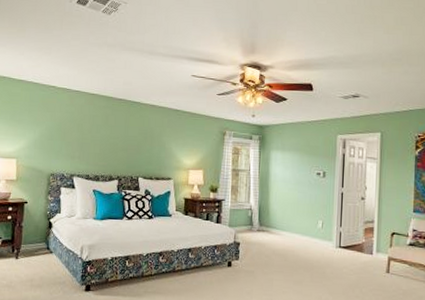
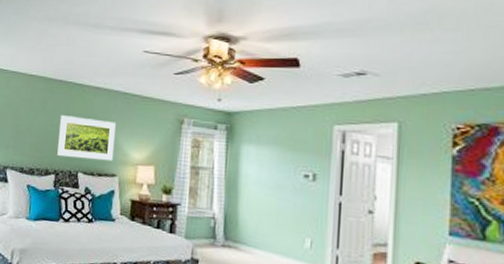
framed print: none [119,129,170,167] -> present [57,115,116,162]

